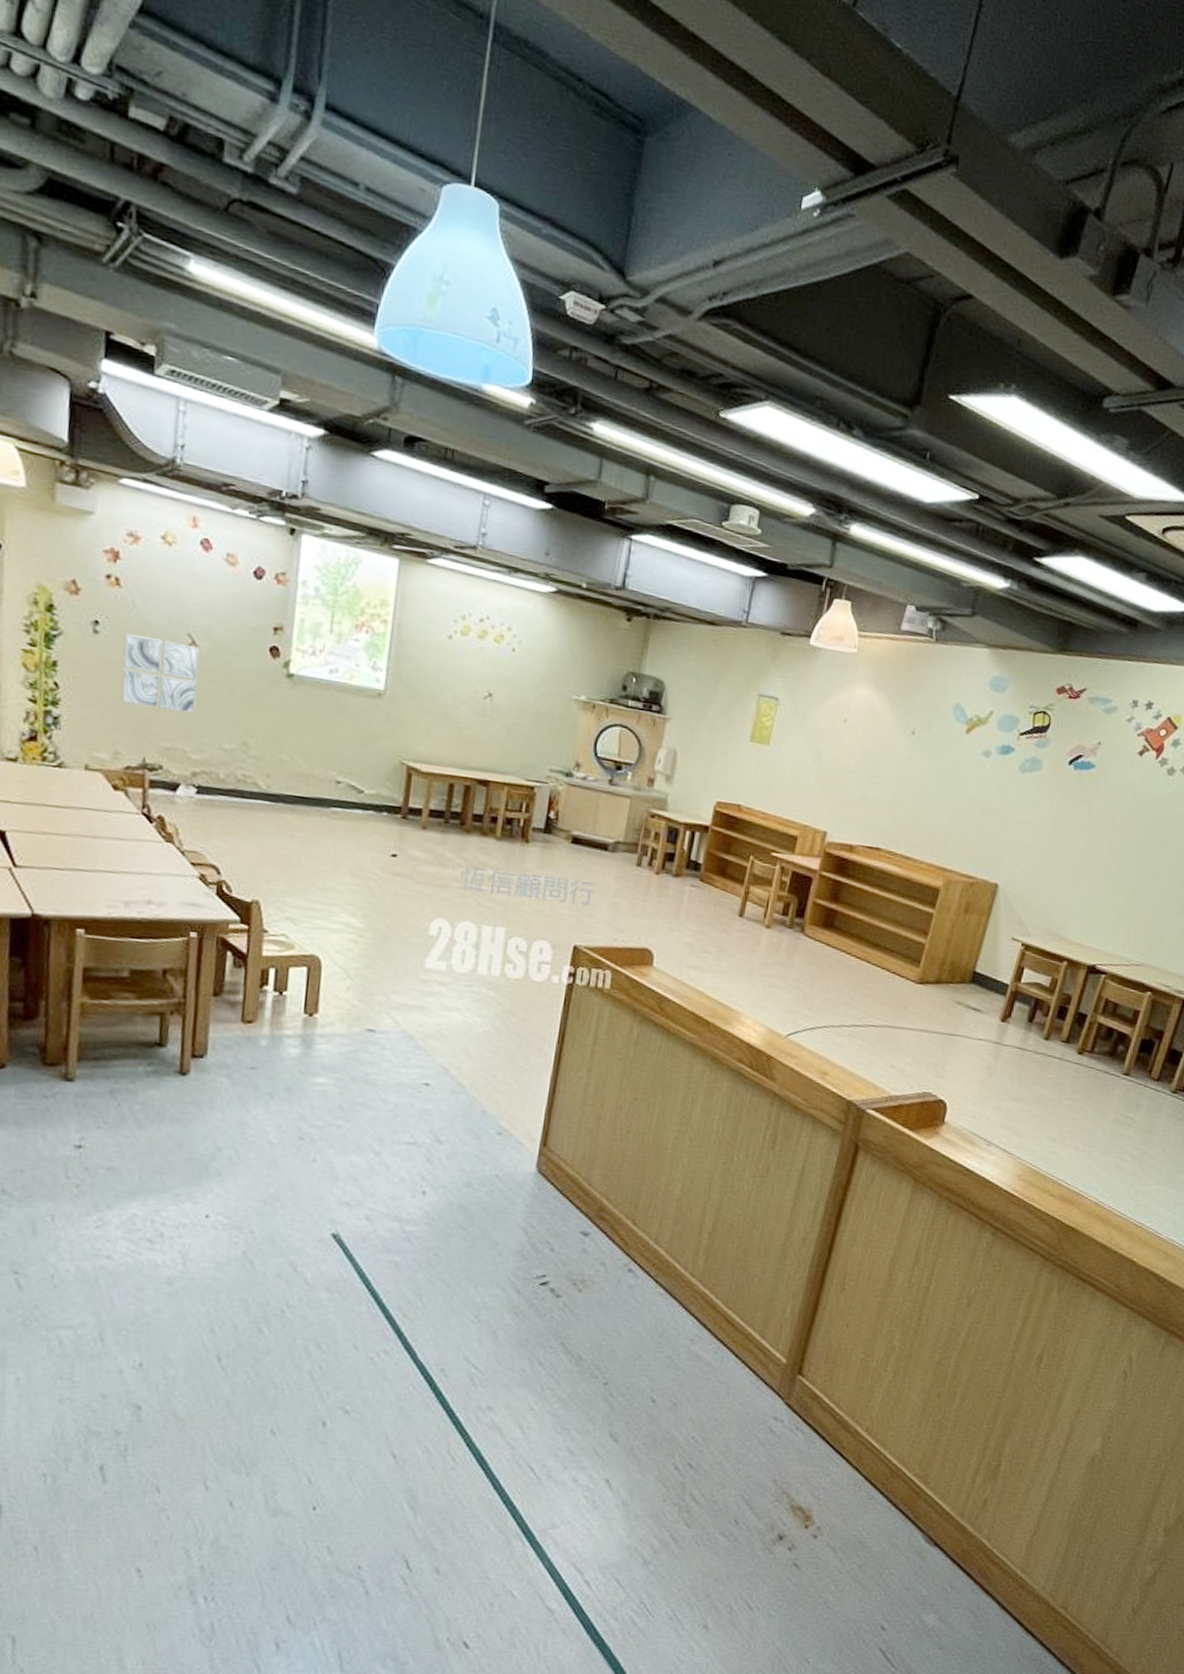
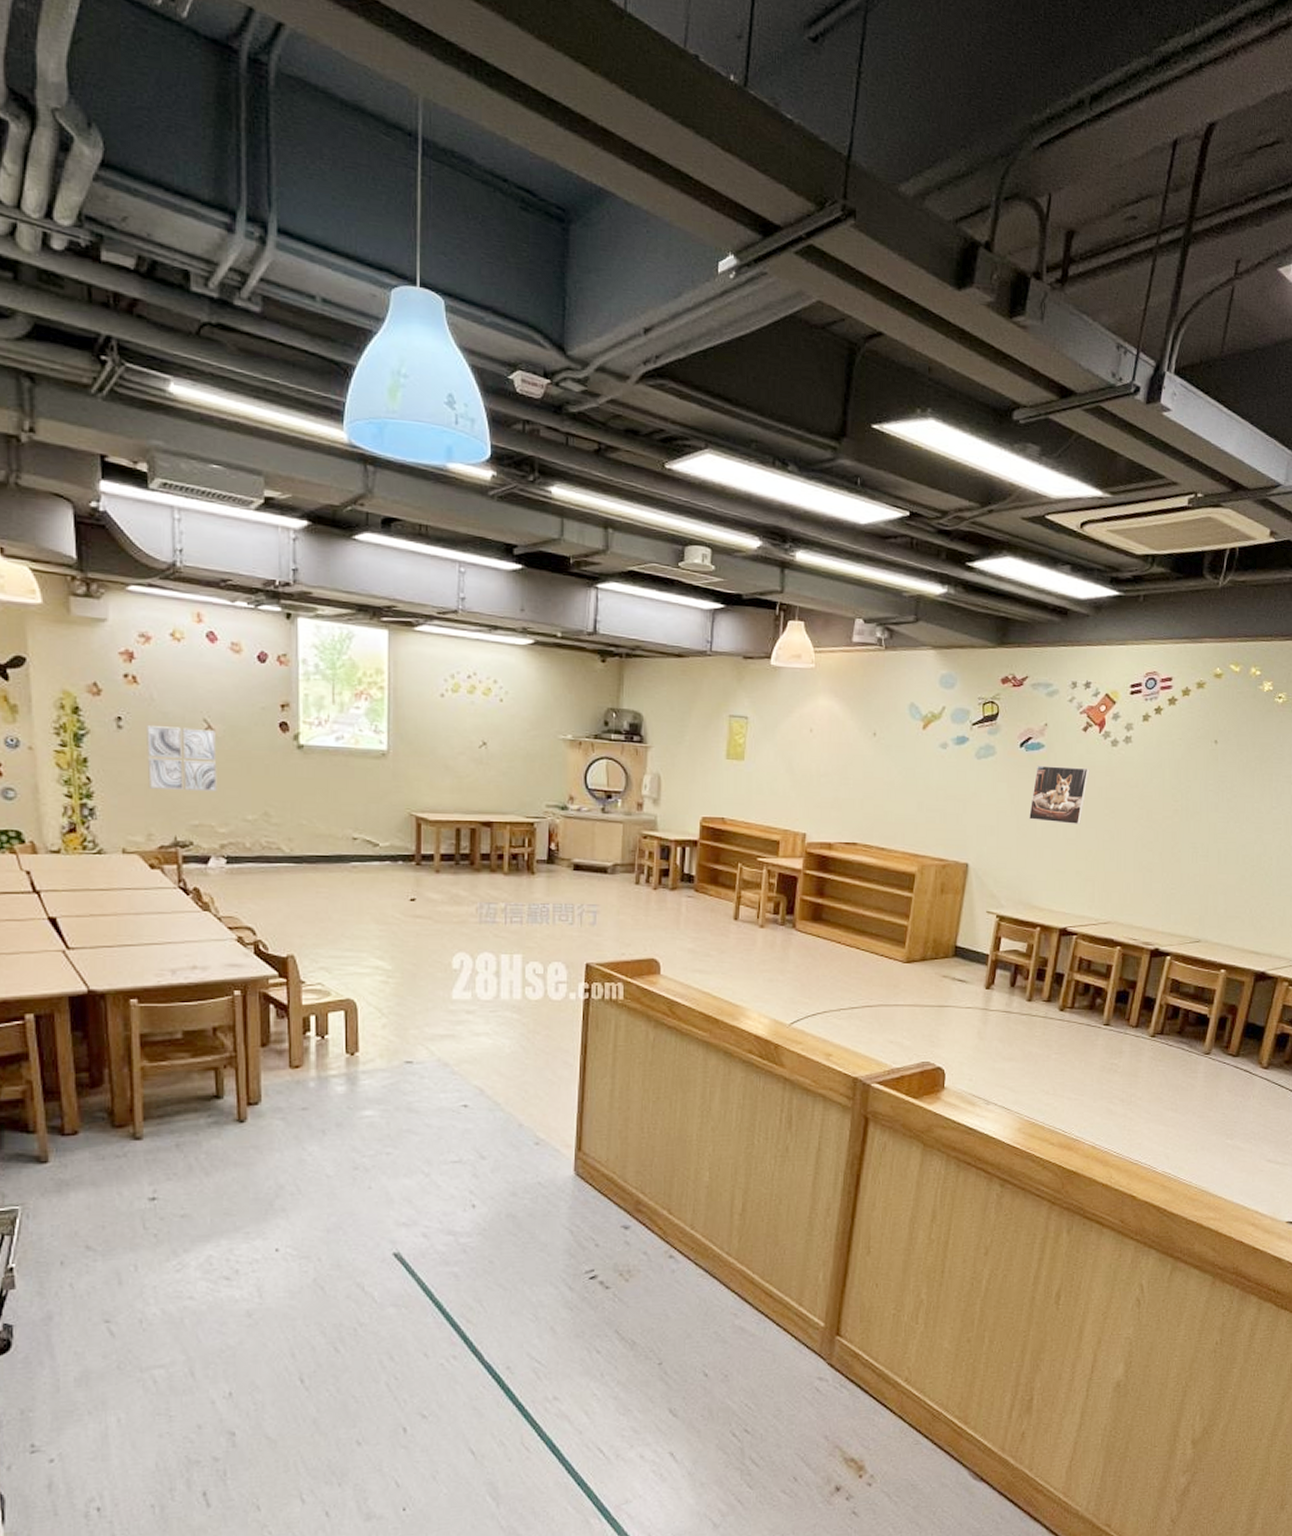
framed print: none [1068,786,1141,855] -> present [1028,765,1090,824]

